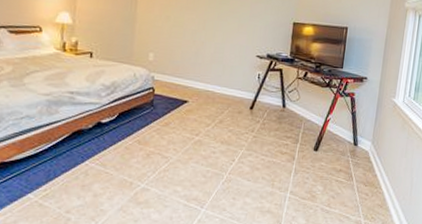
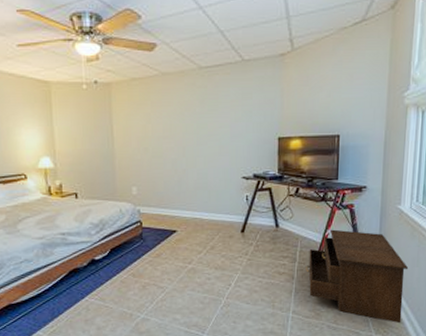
drawer: none [306,115,398,211] -> present [306,229,409,324]

